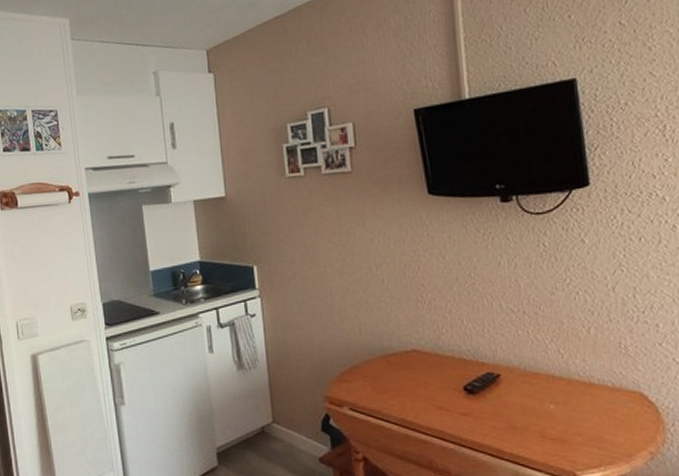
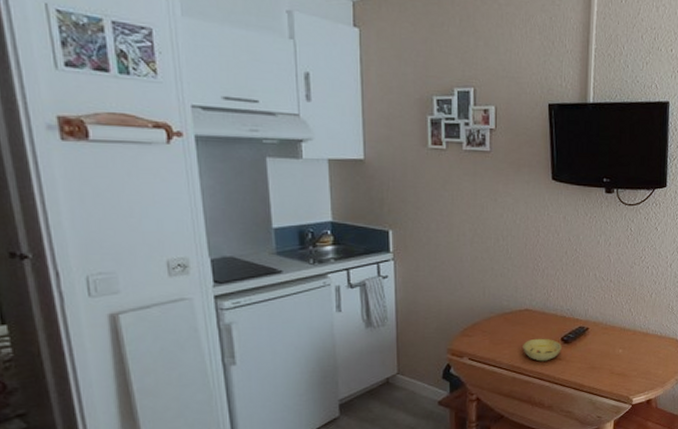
bowl: none [414,386,466,416] -> present [523,338,562,362]

